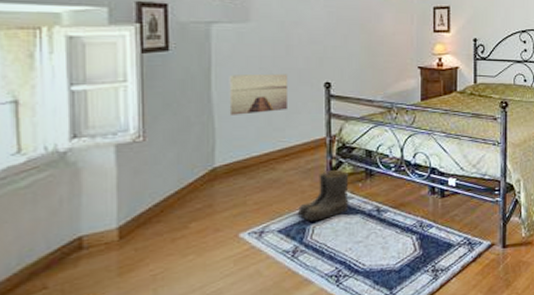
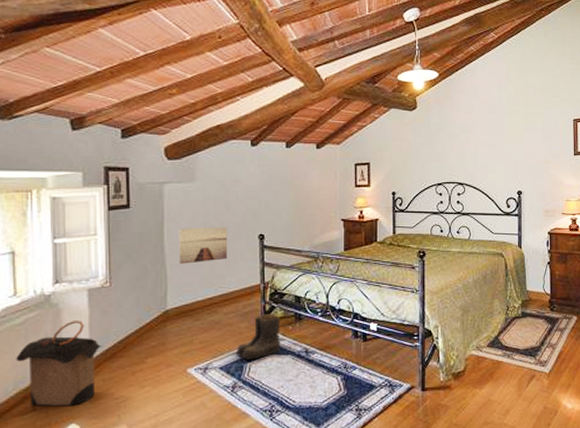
laundry hamper: none [21,181,134,283] -> present [16,321,102,407]

